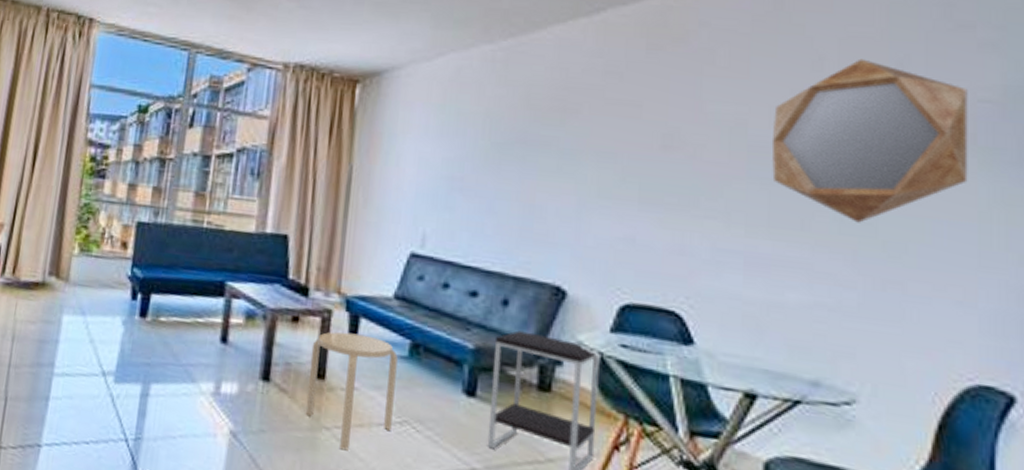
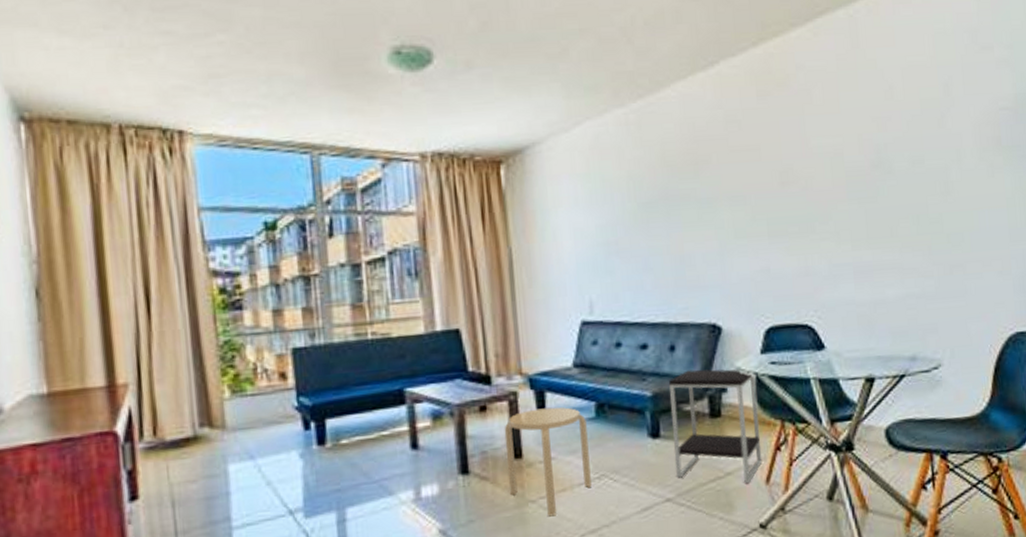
home mirror: present [771,58,968,223] -> none [861,84,998,223]

